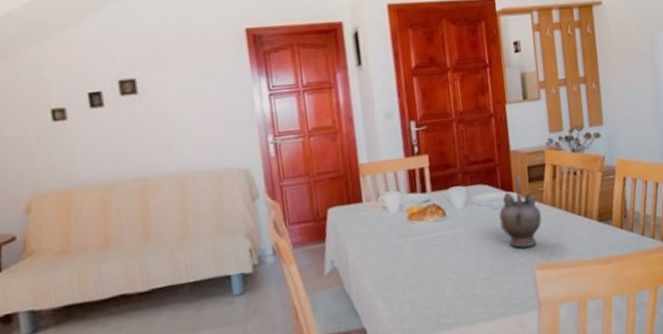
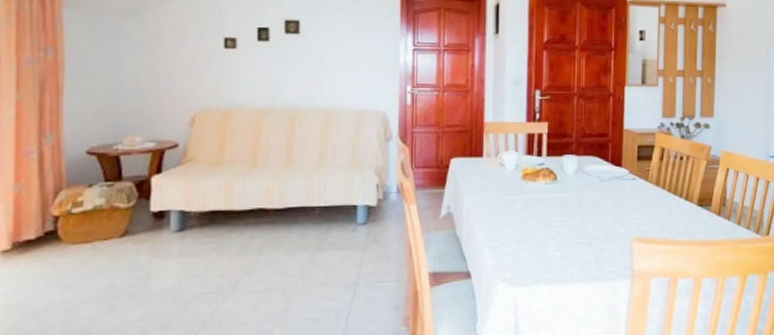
teapot: present [499,175,542,248] -> none [606,153,646,220]

